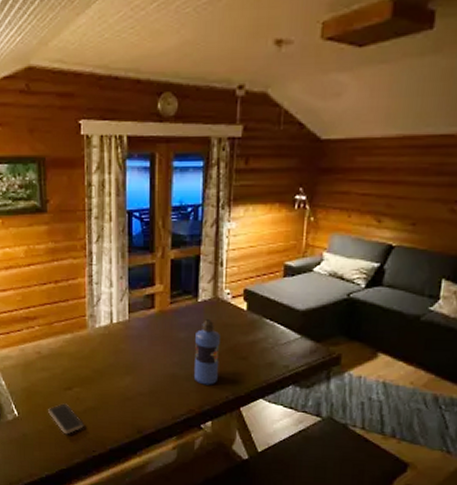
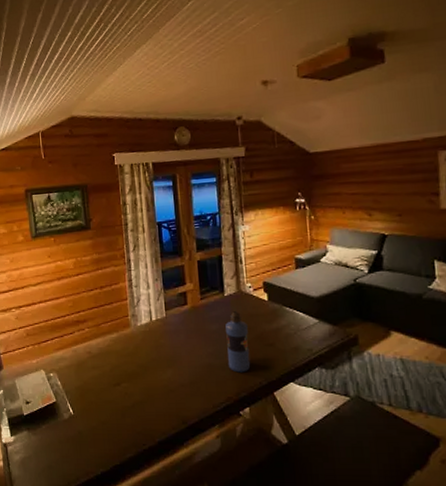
smartphone: present [48,403,84,435] -> none [100,399,133,430]

